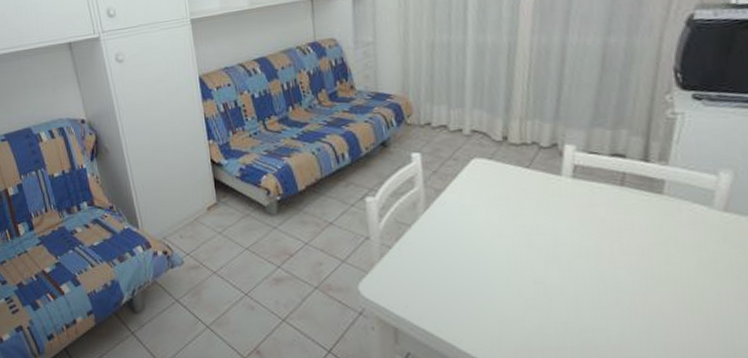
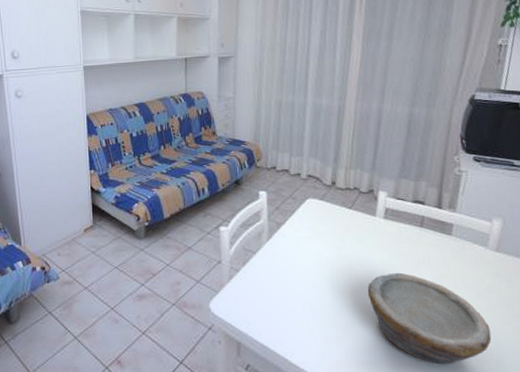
bowl: none [552,242,718,350] -> present [367,272,492,365]

